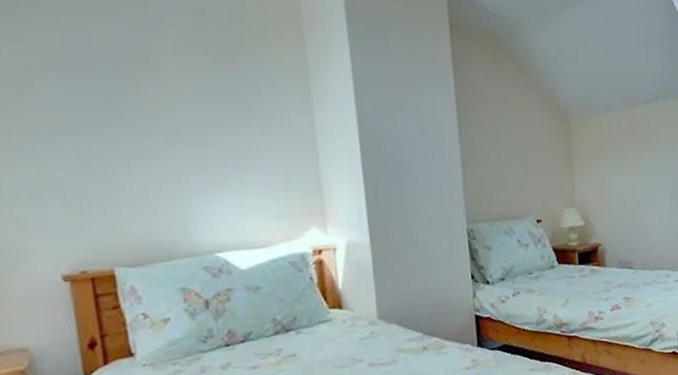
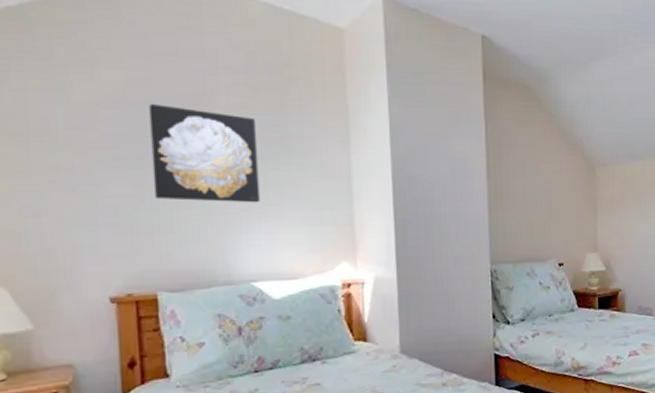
wall art: none [89,65,219,170] -> present [149,103,260,203]

